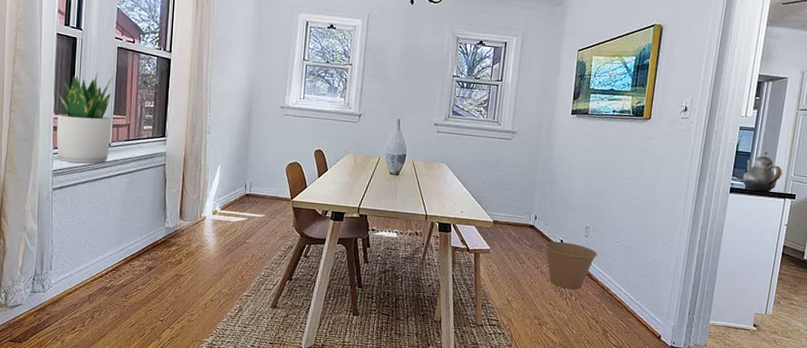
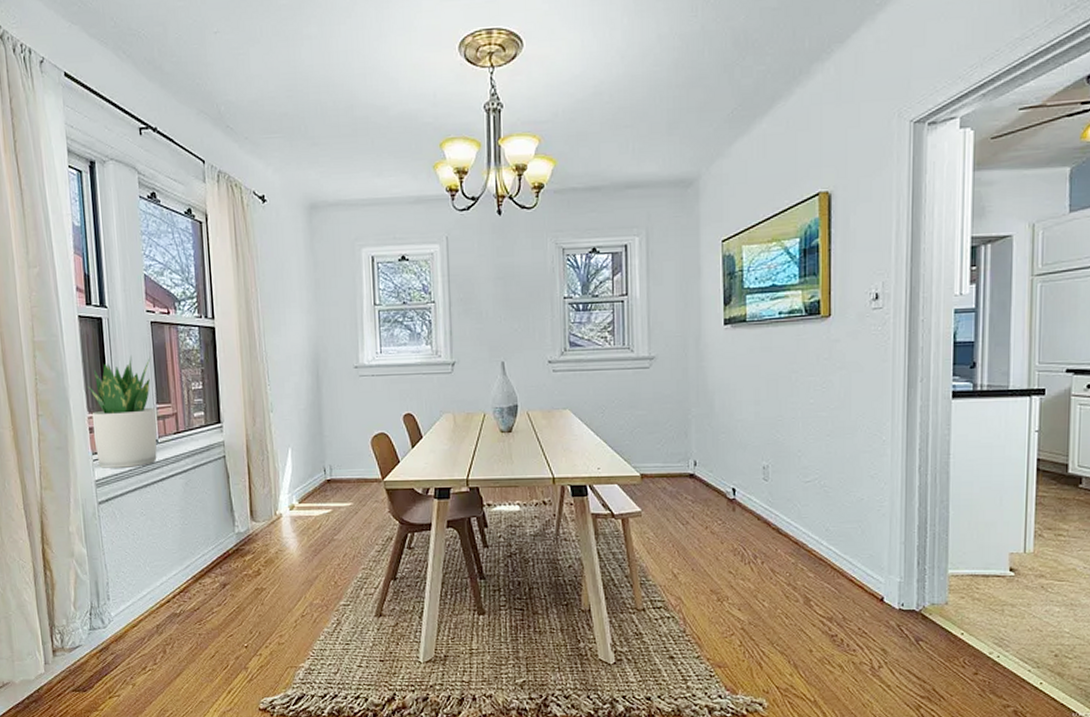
basket: present [544,241,598,290] -> none [712,490,784,550]
teapot: present [742,152,783,193] -> none [968,337,1022,392]

